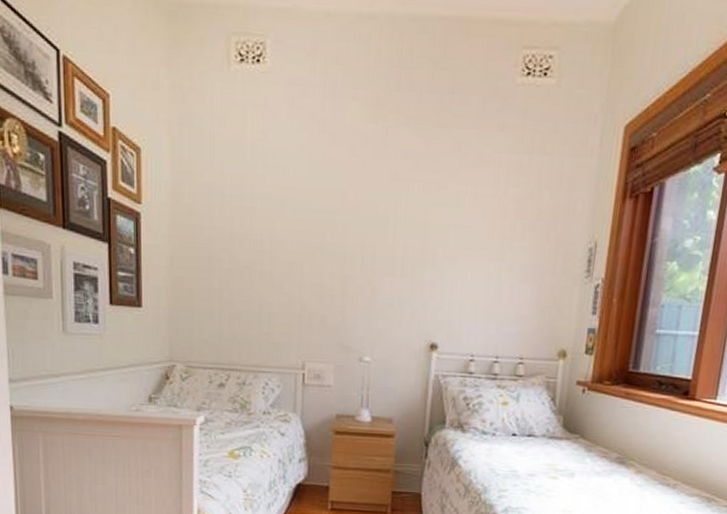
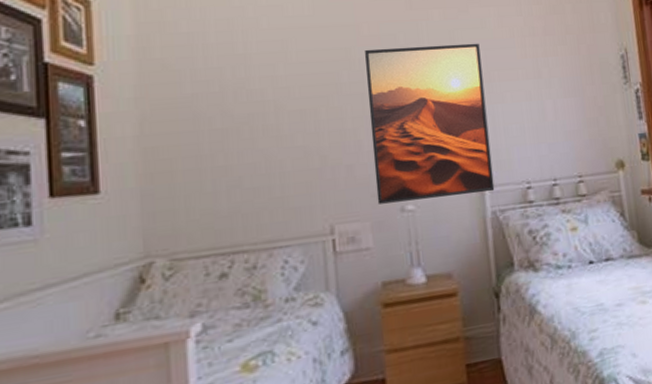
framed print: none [341,214,451,358] -> present [364,43,495,204]

